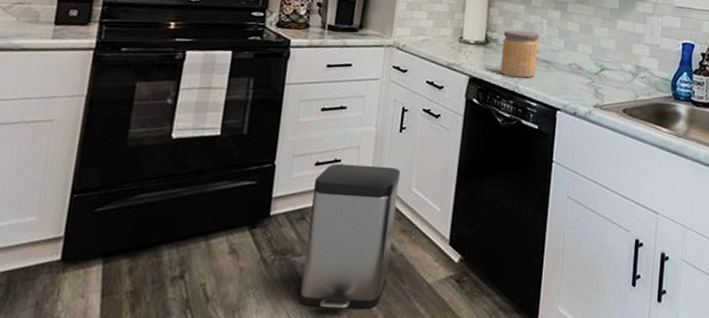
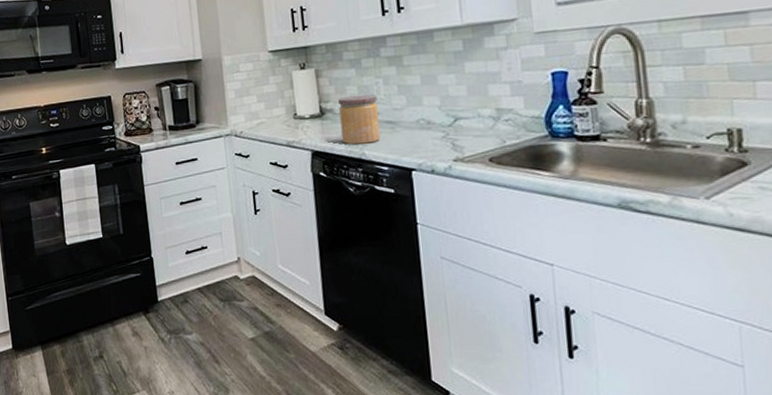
pedal bin: present [300,163,401,310] -> none [188,247,273,378]

